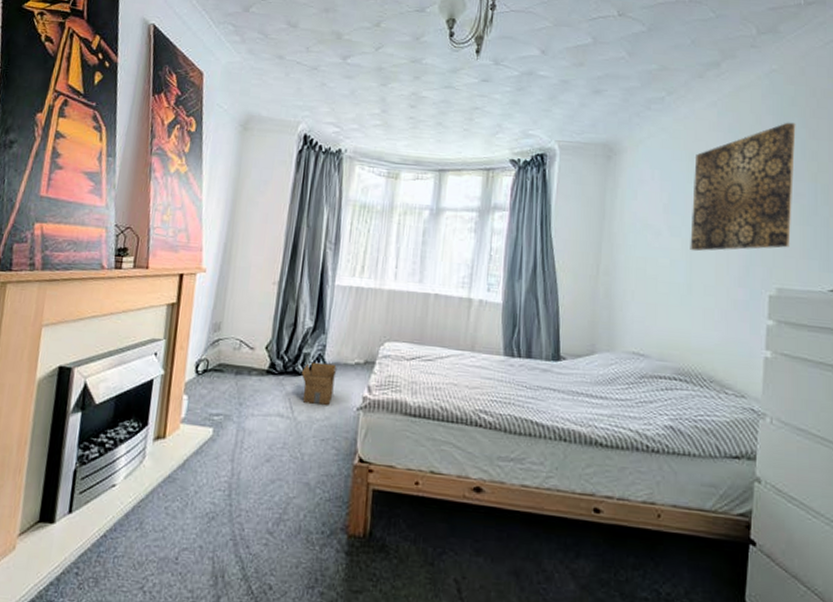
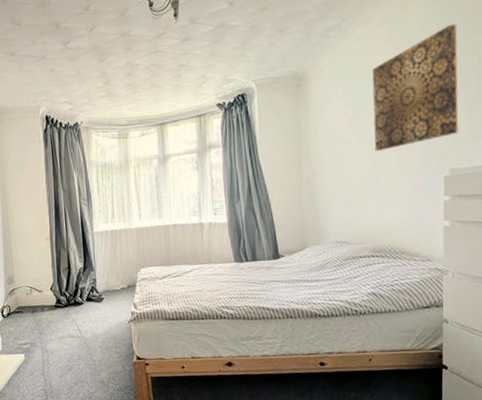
cardboard box: present [301,362,339,405] -> none [81,292,109,324]

